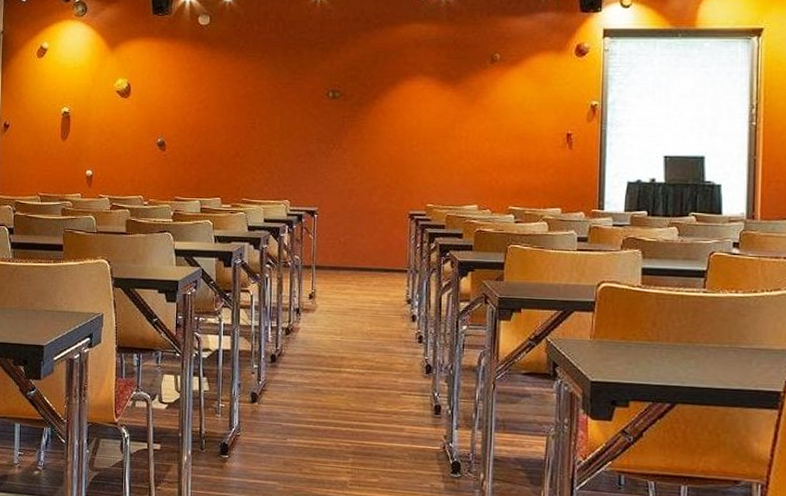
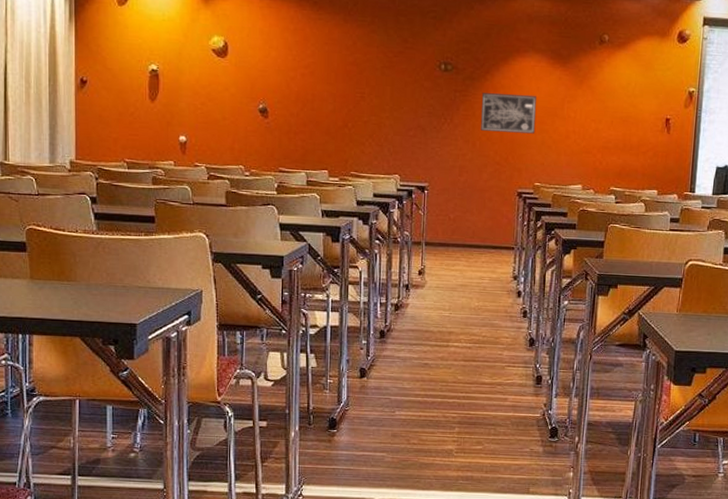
wall art: none [369,116,427,156] -> present [481,93,537,134]

